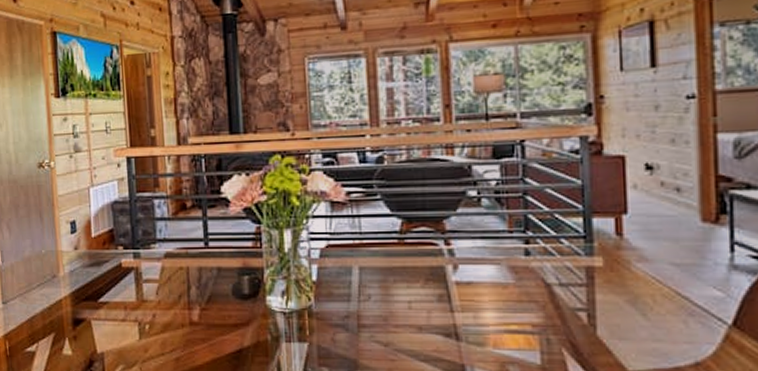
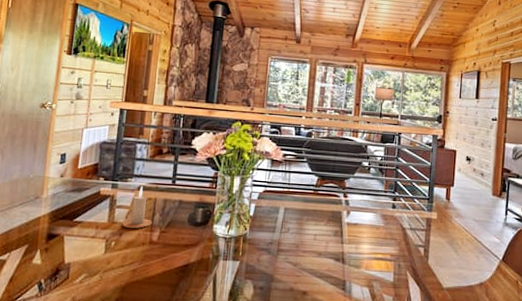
candle: none [153,252,188,308] -> present [122,185,152,229]

